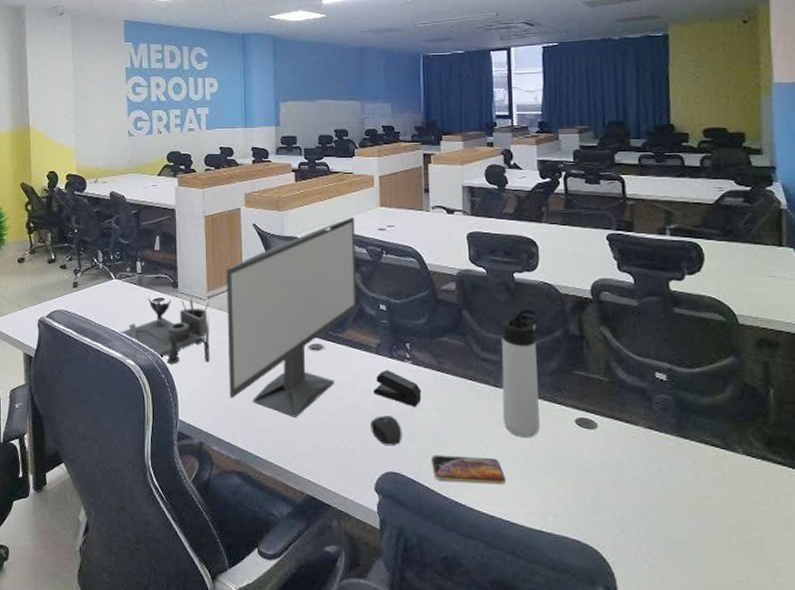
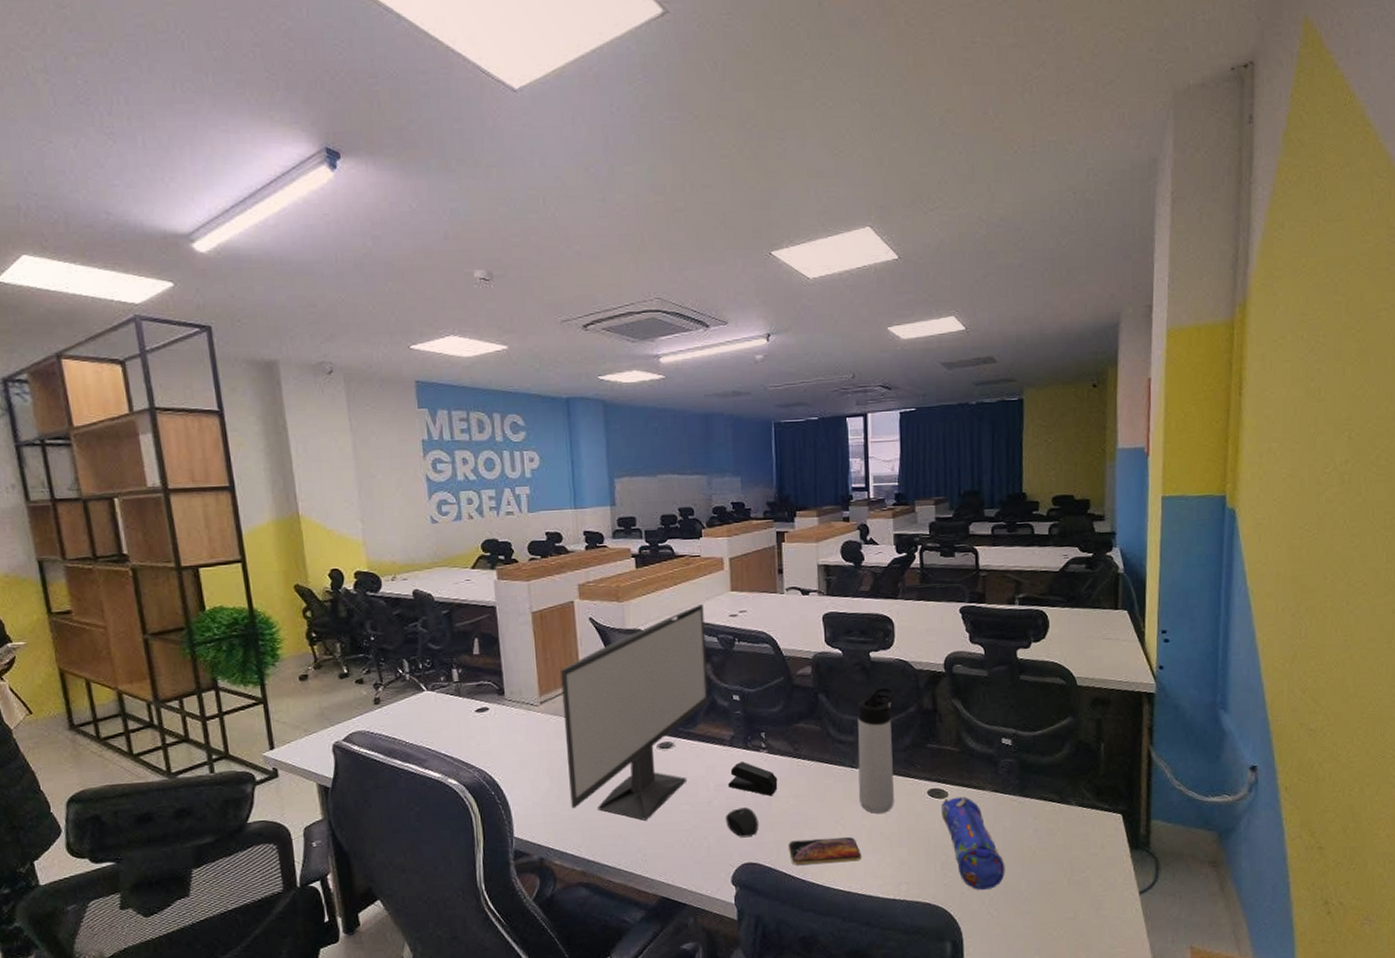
desk organizer: present [121,296,210,364] -> none [438,703,547,779]
pencil case: none [590,429,664,535] -> present [941,796,1005,890]

